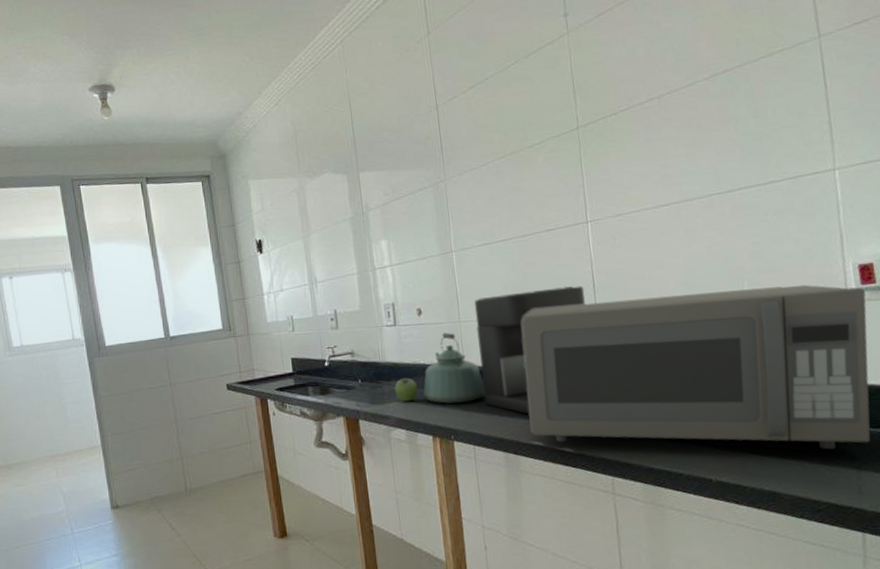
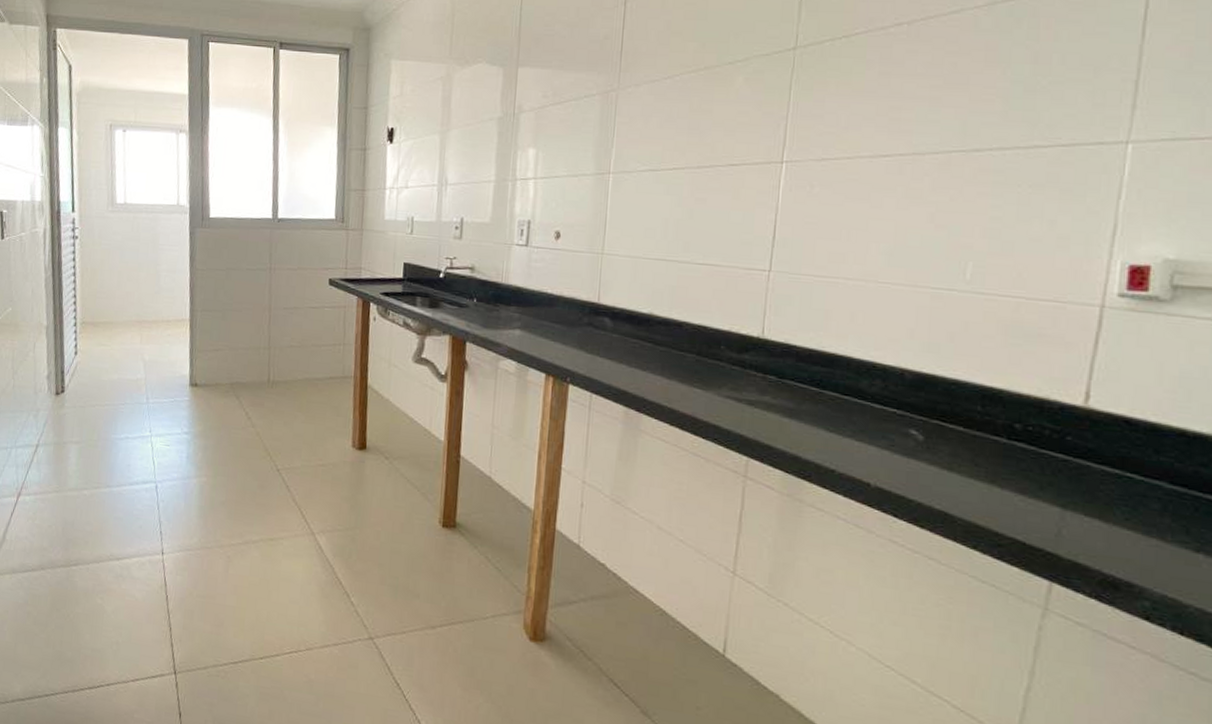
fruit: present [394,377,418,402] -> none [512,305,540,332]
kettle: present [423,332,485,404] -> none [545,263,617,345]
coffee maker: present [474,286,585,414] -> none [614,230,761,371]
microwave: present [521,284,871,450] -> none [660,252,1131,480]

